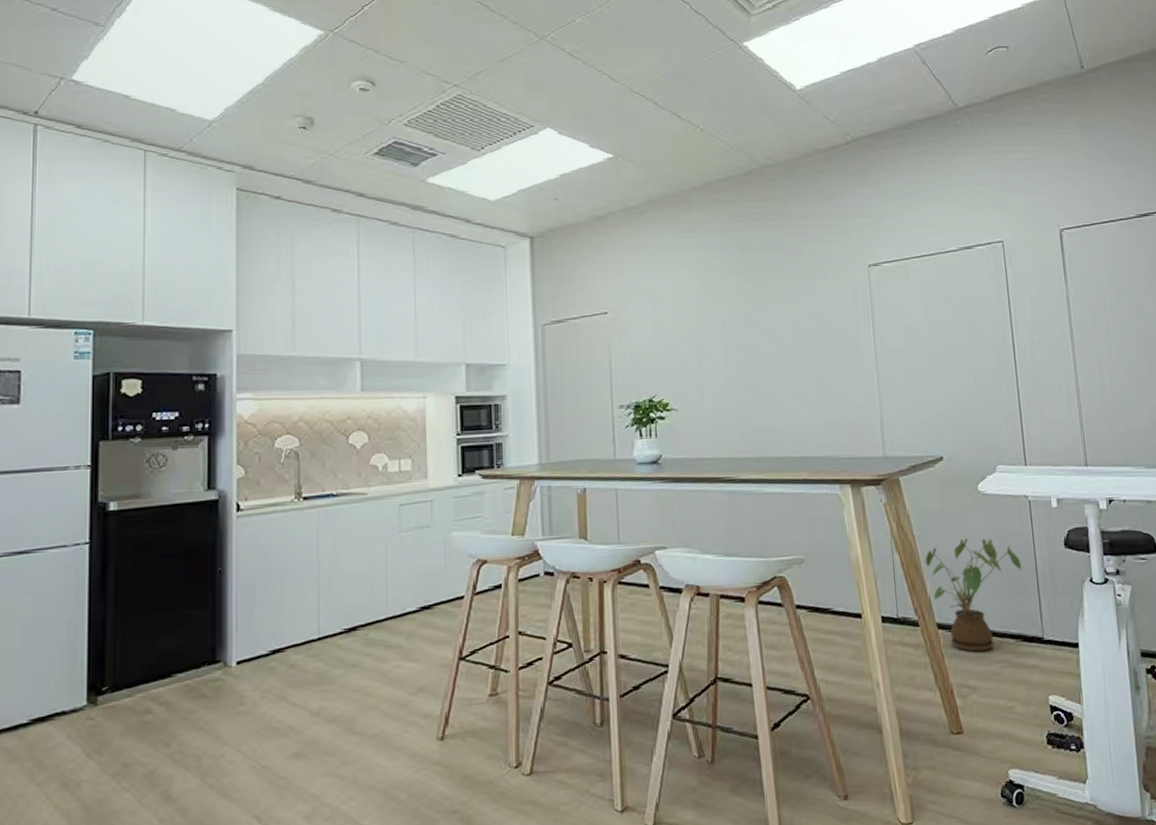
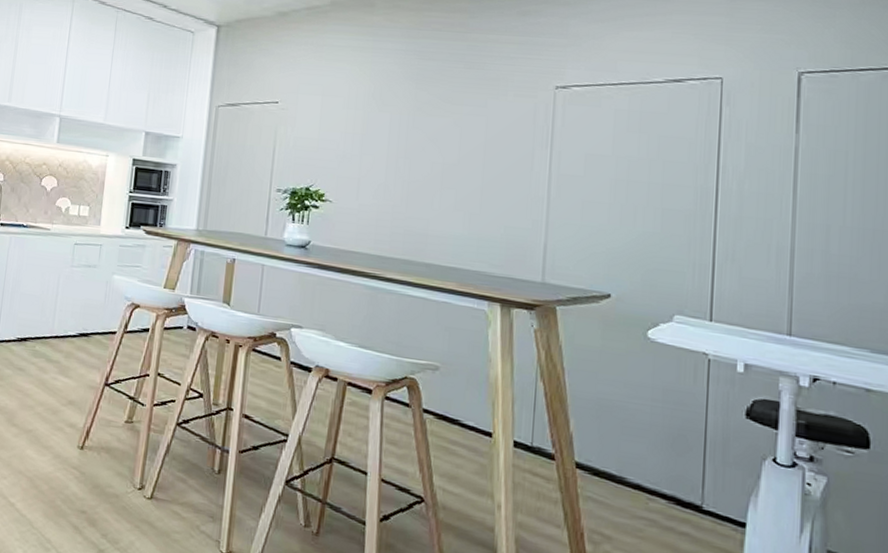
house plant: present [925,538,1022,653] -> none [572,382,688,504]

